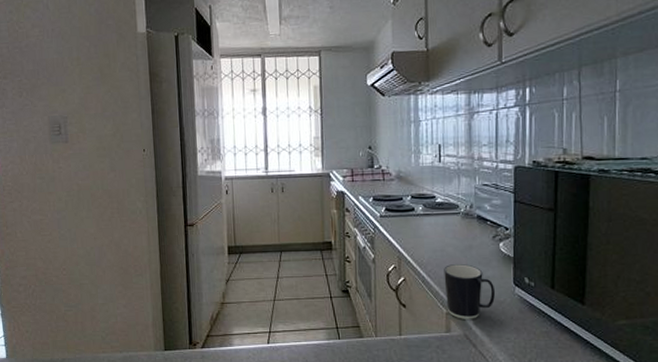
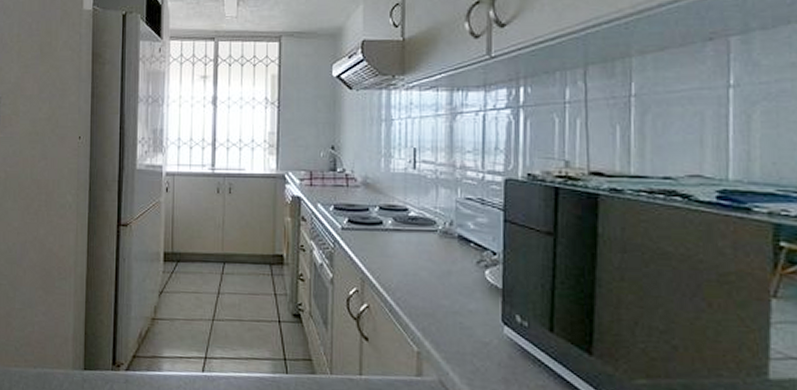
mug: present [444,264,496,319] -> none [416,292,480,362]

